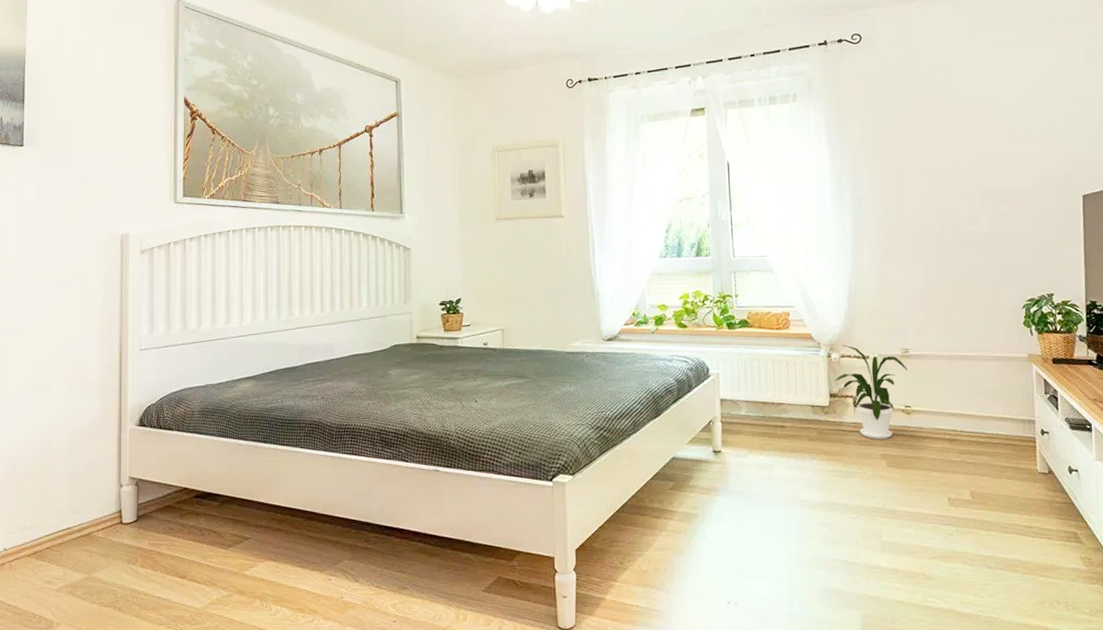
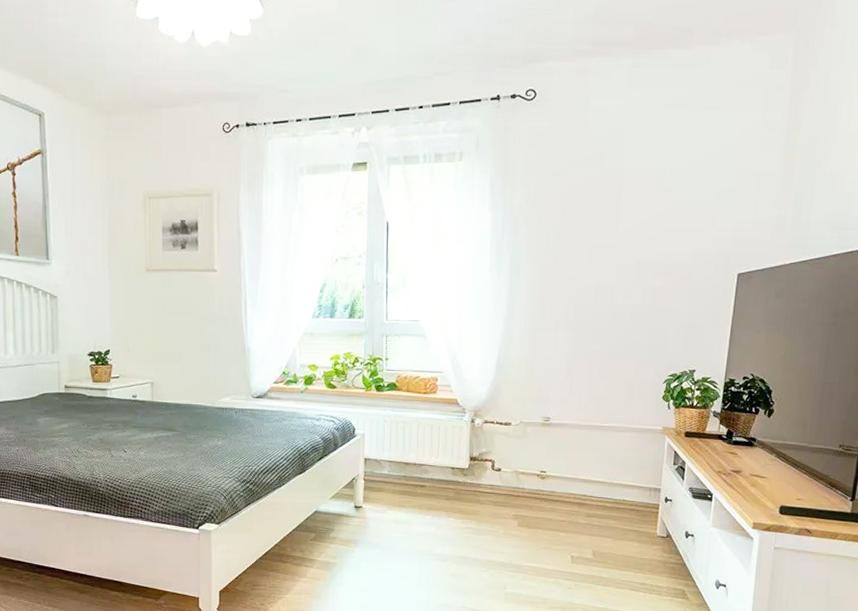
house plant: present [834,344,907,439] -> none [475,411,547,501]

